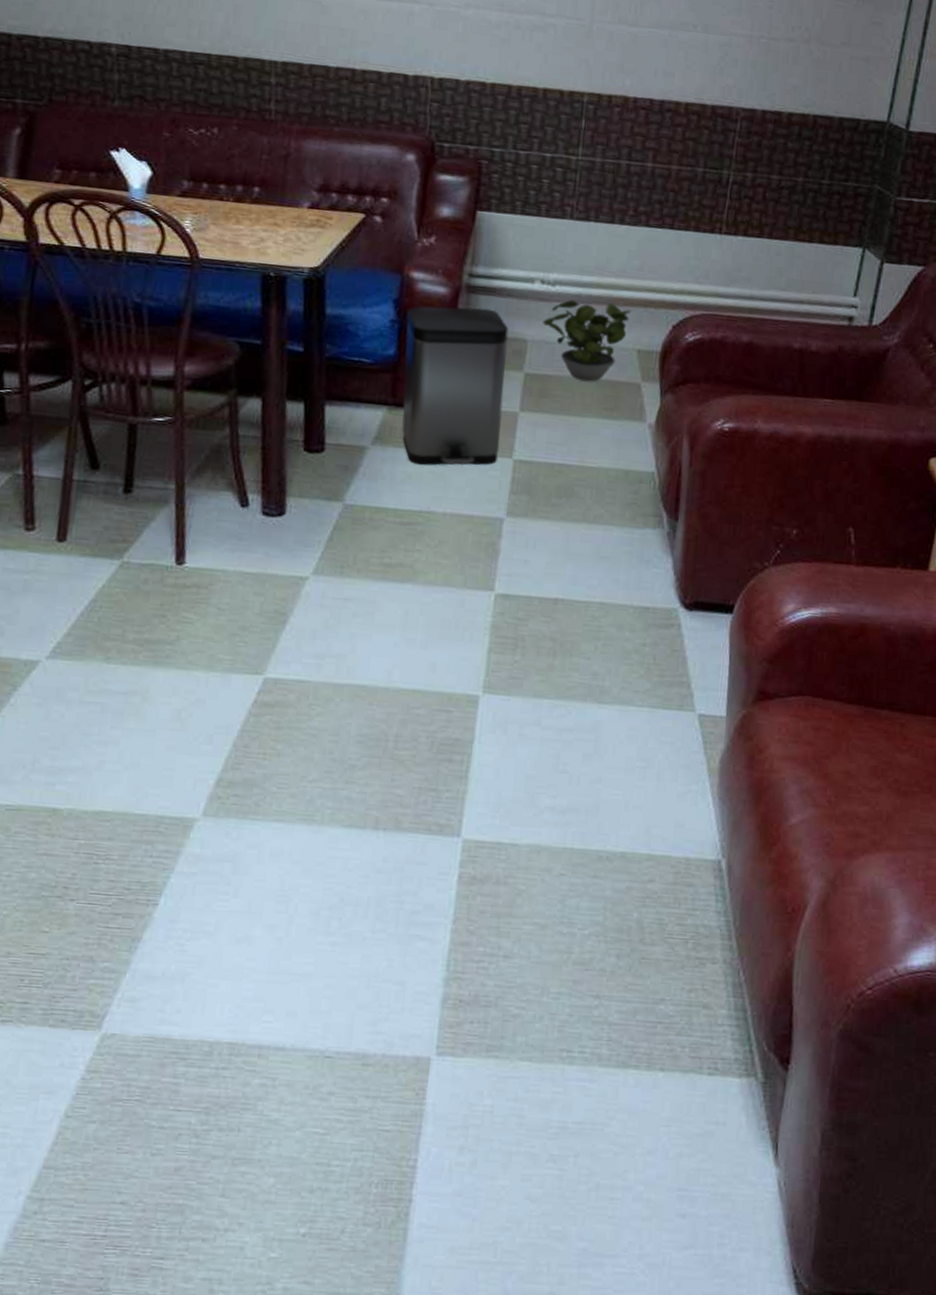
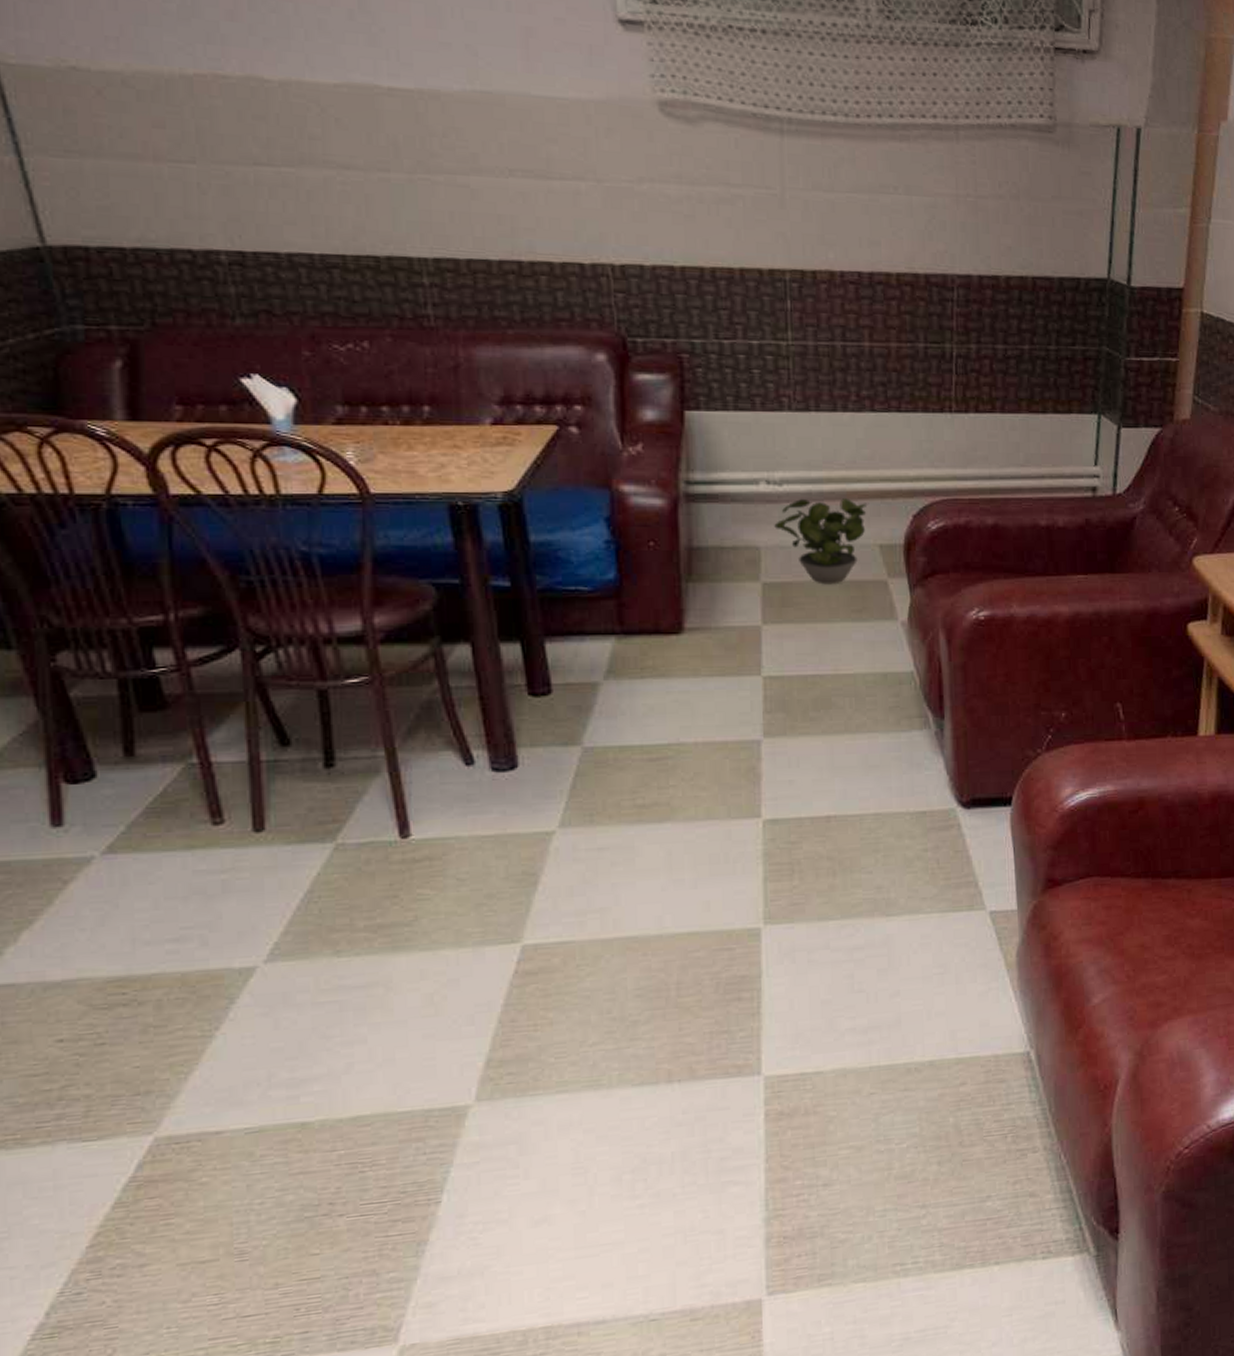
pedal bin: present [401,306,509,466] -> none [622,517,746,694]

